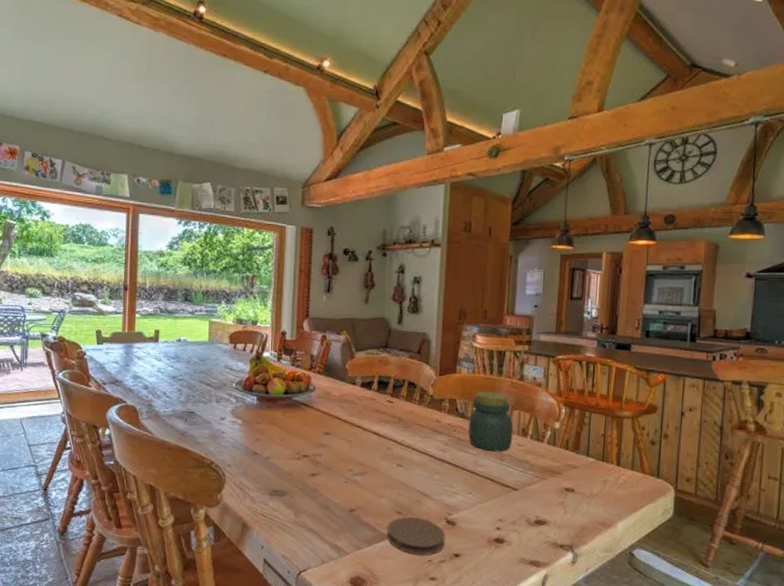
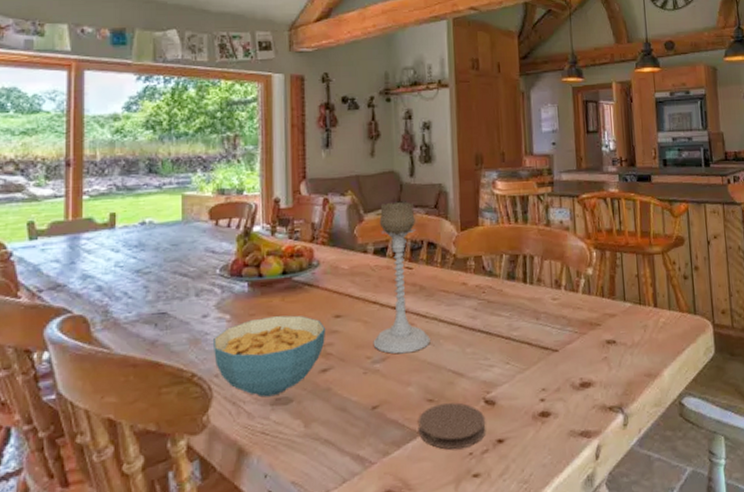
cereal bowl: none [228,426,317,489] -> present [214,315,326,398]
candle holder: none [354,345,404,472] -> present [373,202,431,354]
jar: present [468,391,513,452] -> none [498,241,547,311]

